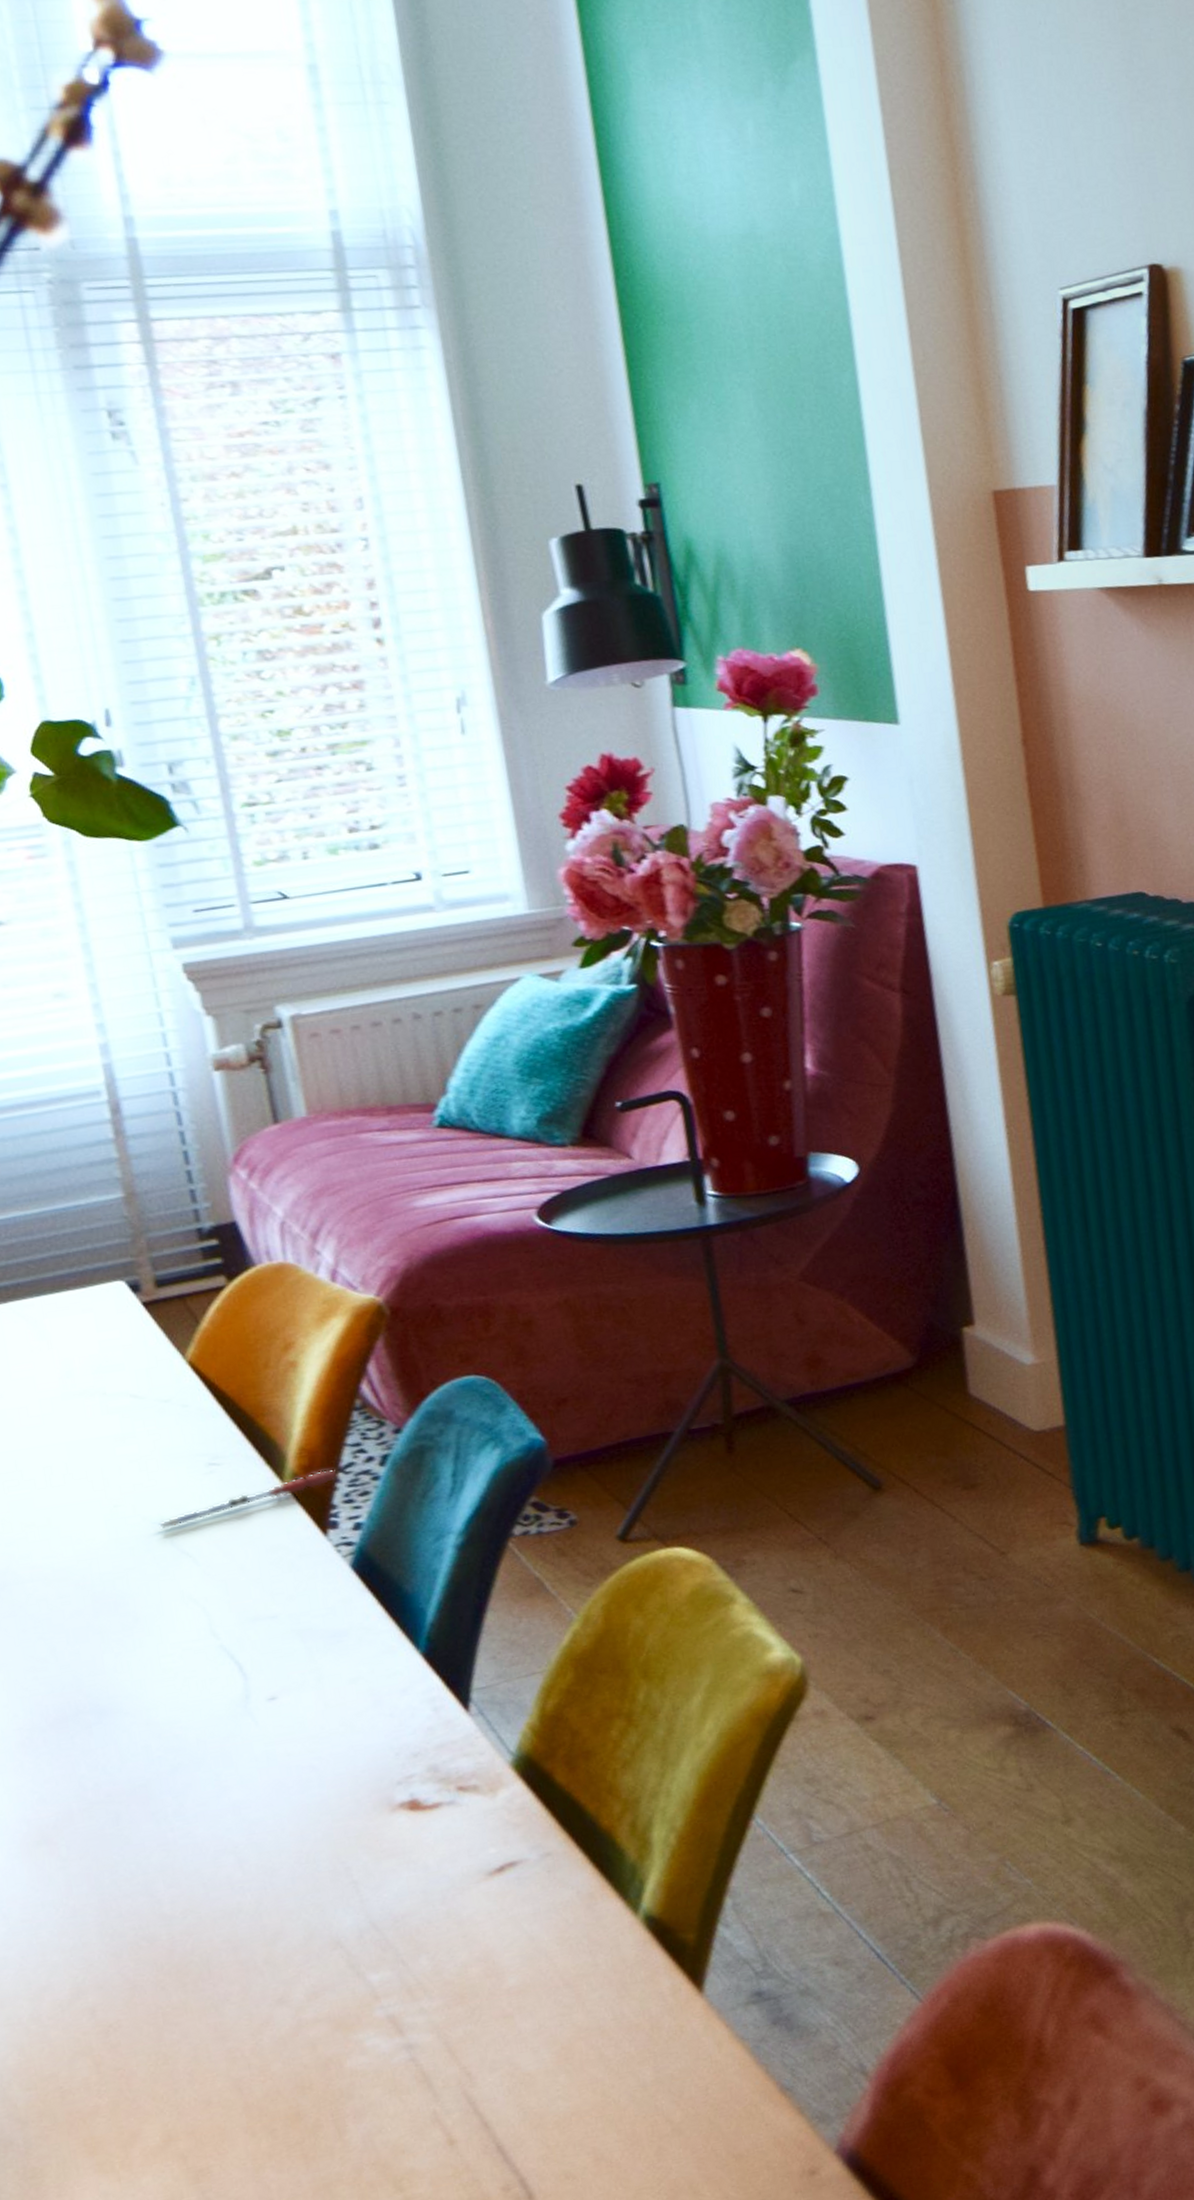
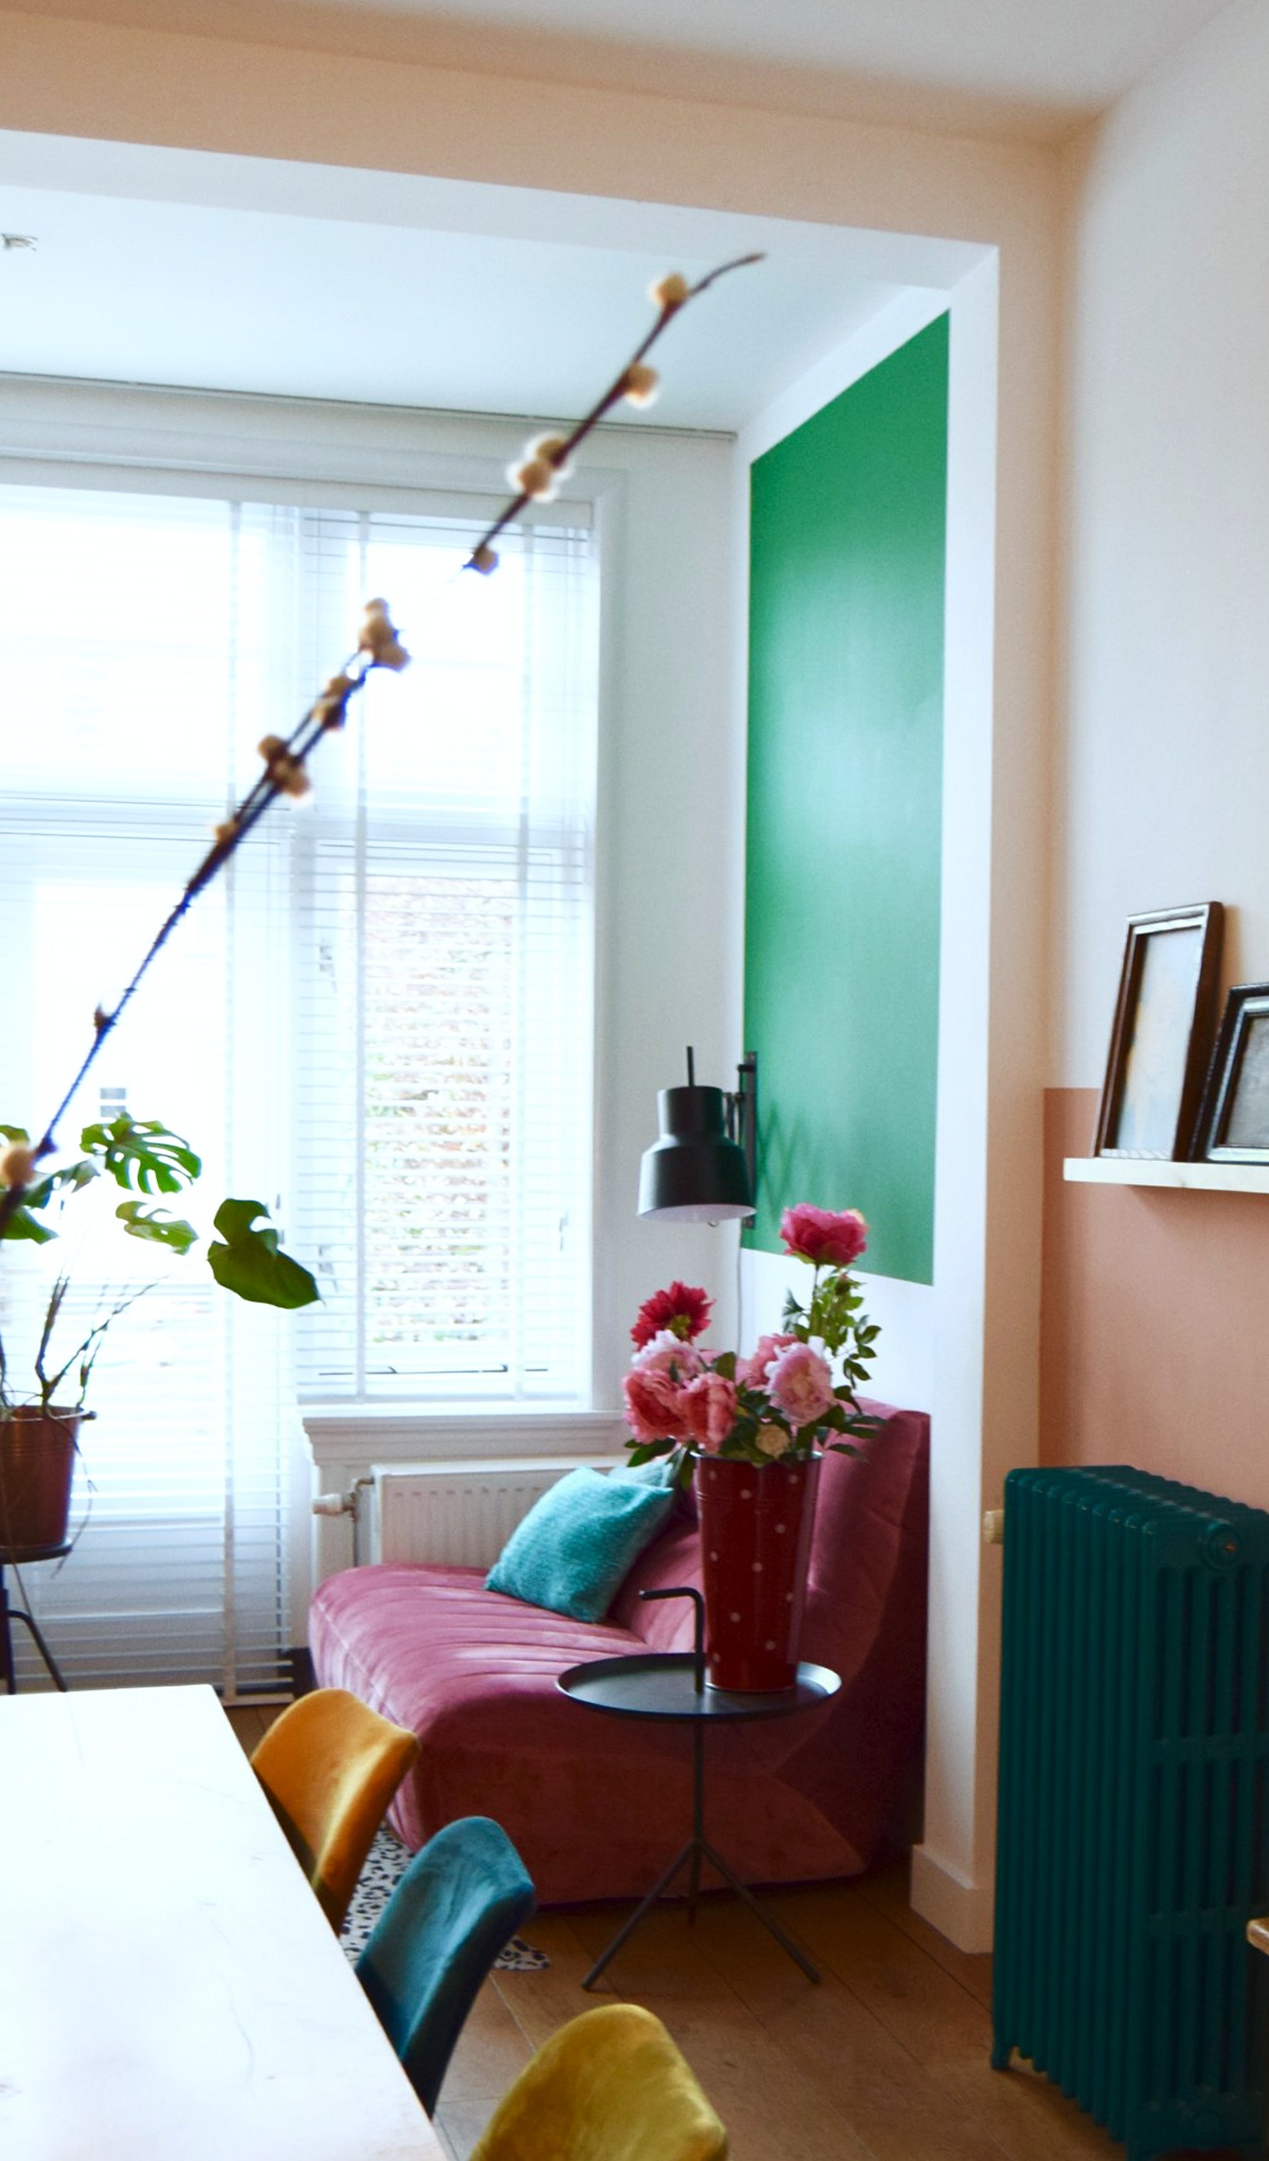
pen: present [159,1469,337,1529] -> none [204,1880,356,1909]

